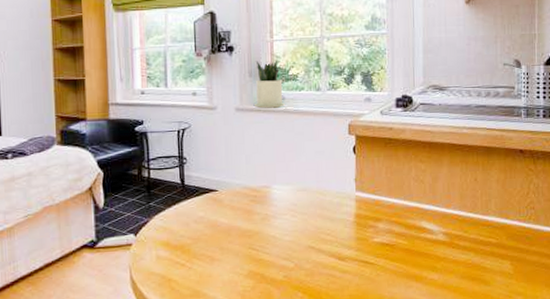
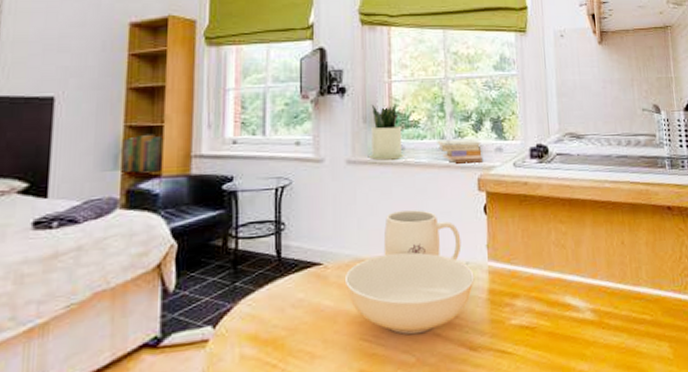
books: none [55,86,87,117] -> present [123,133,164,172]
bowl: none [236,183,344,247] -> present [344,252,475,335]
mug: none [267,149,333,191] -> present [383,210,462,261]
books: none [313,90,354,112] -> present [437,139,484,164]

